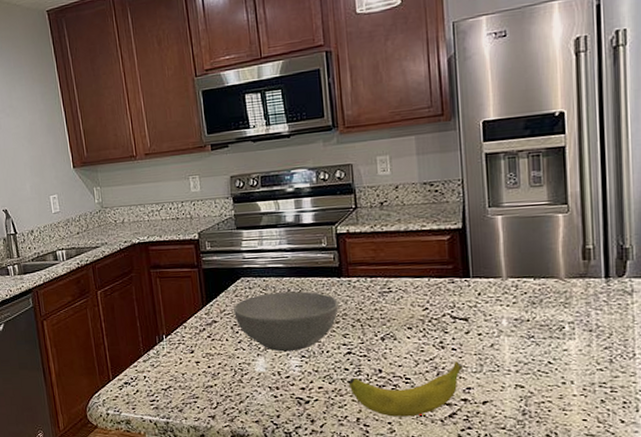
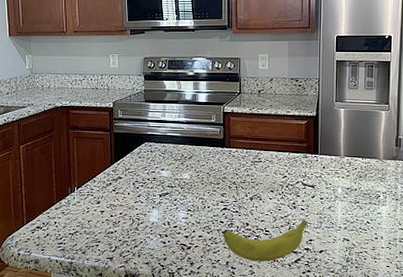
bowl: present [234,291,339,352] -> none [137,156,220,206]

